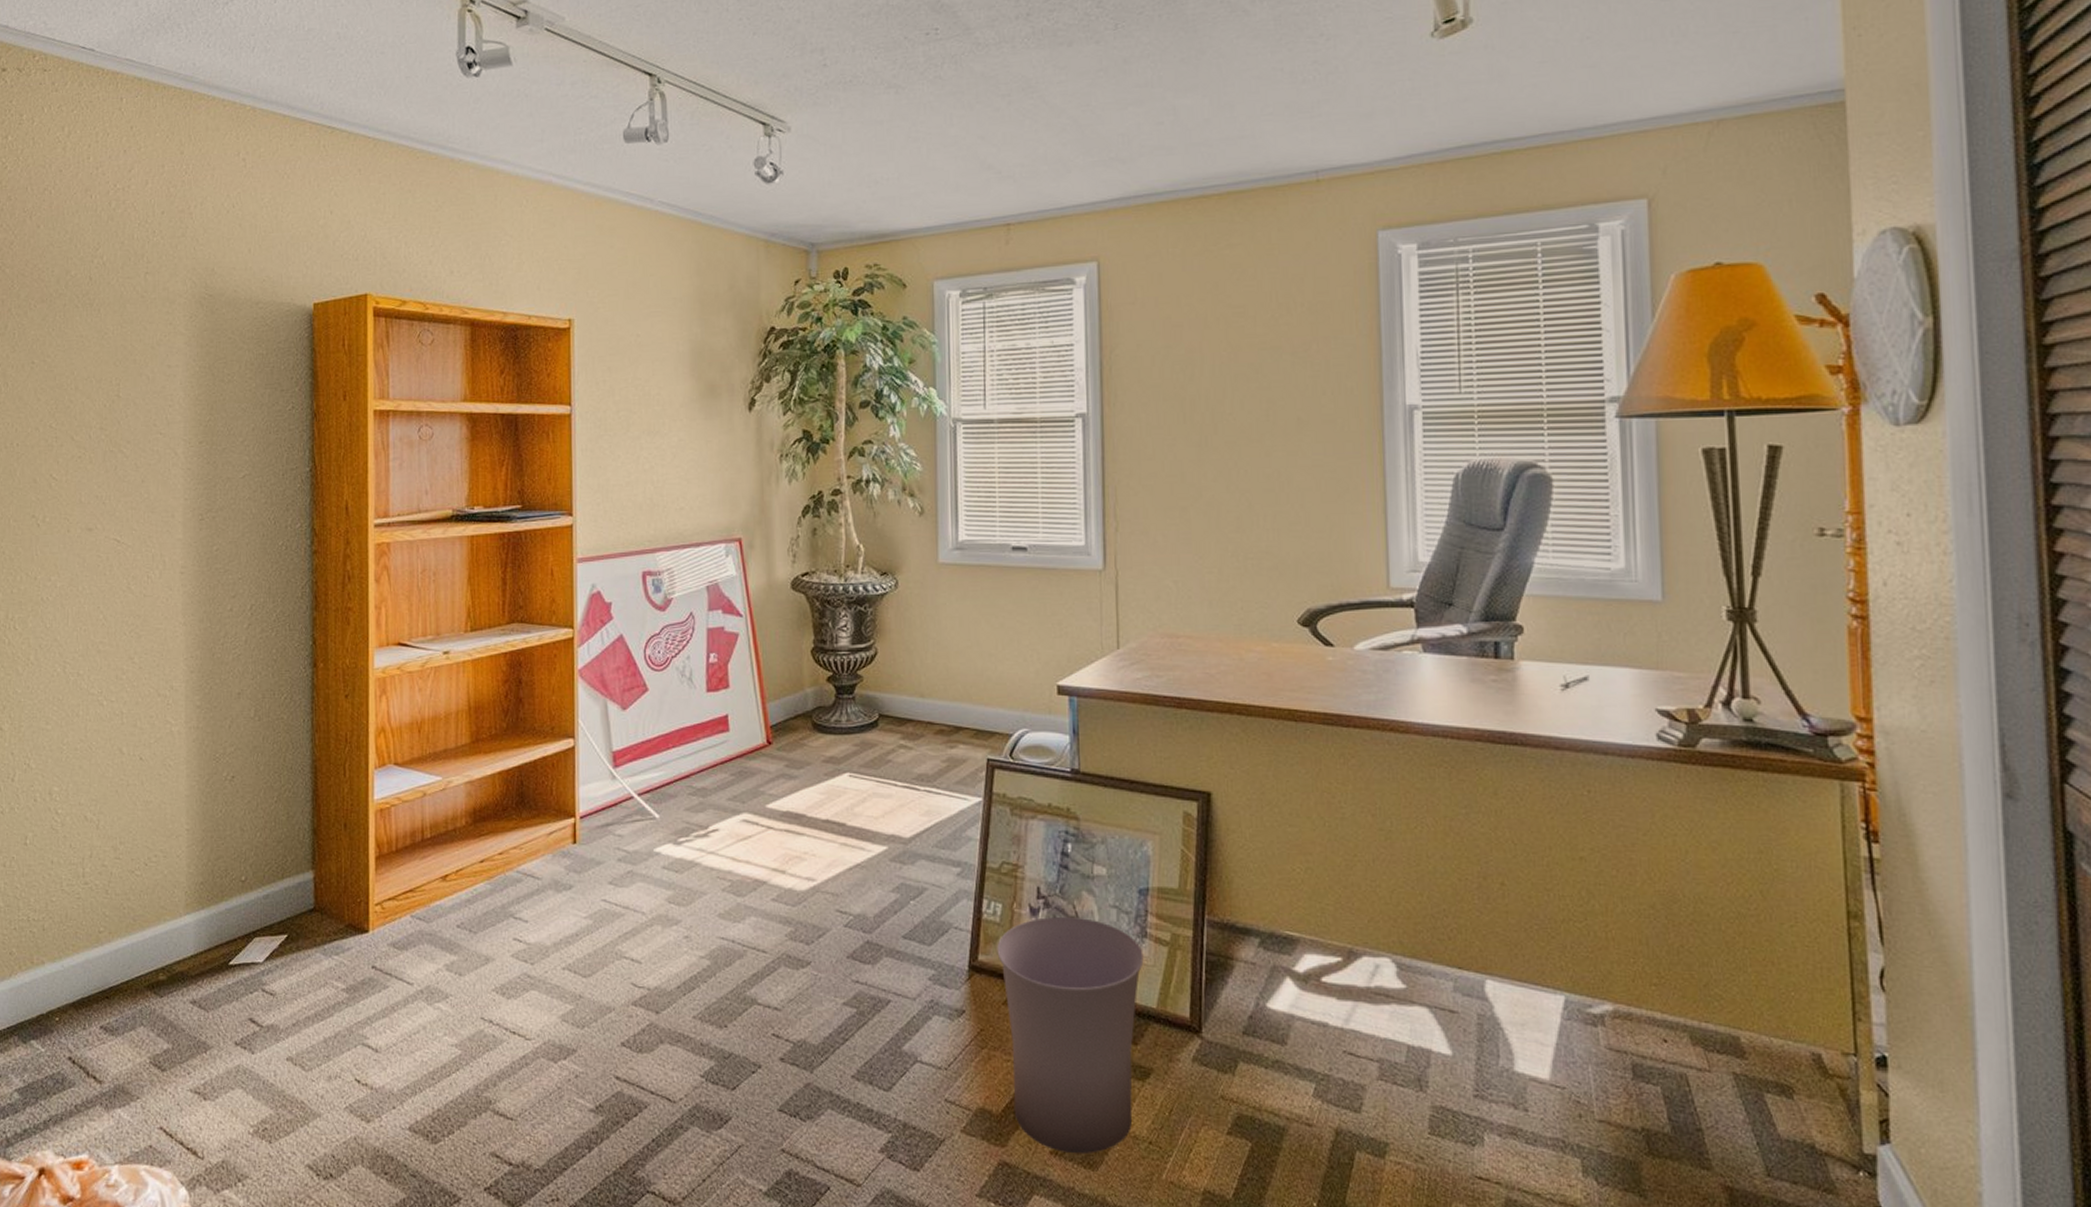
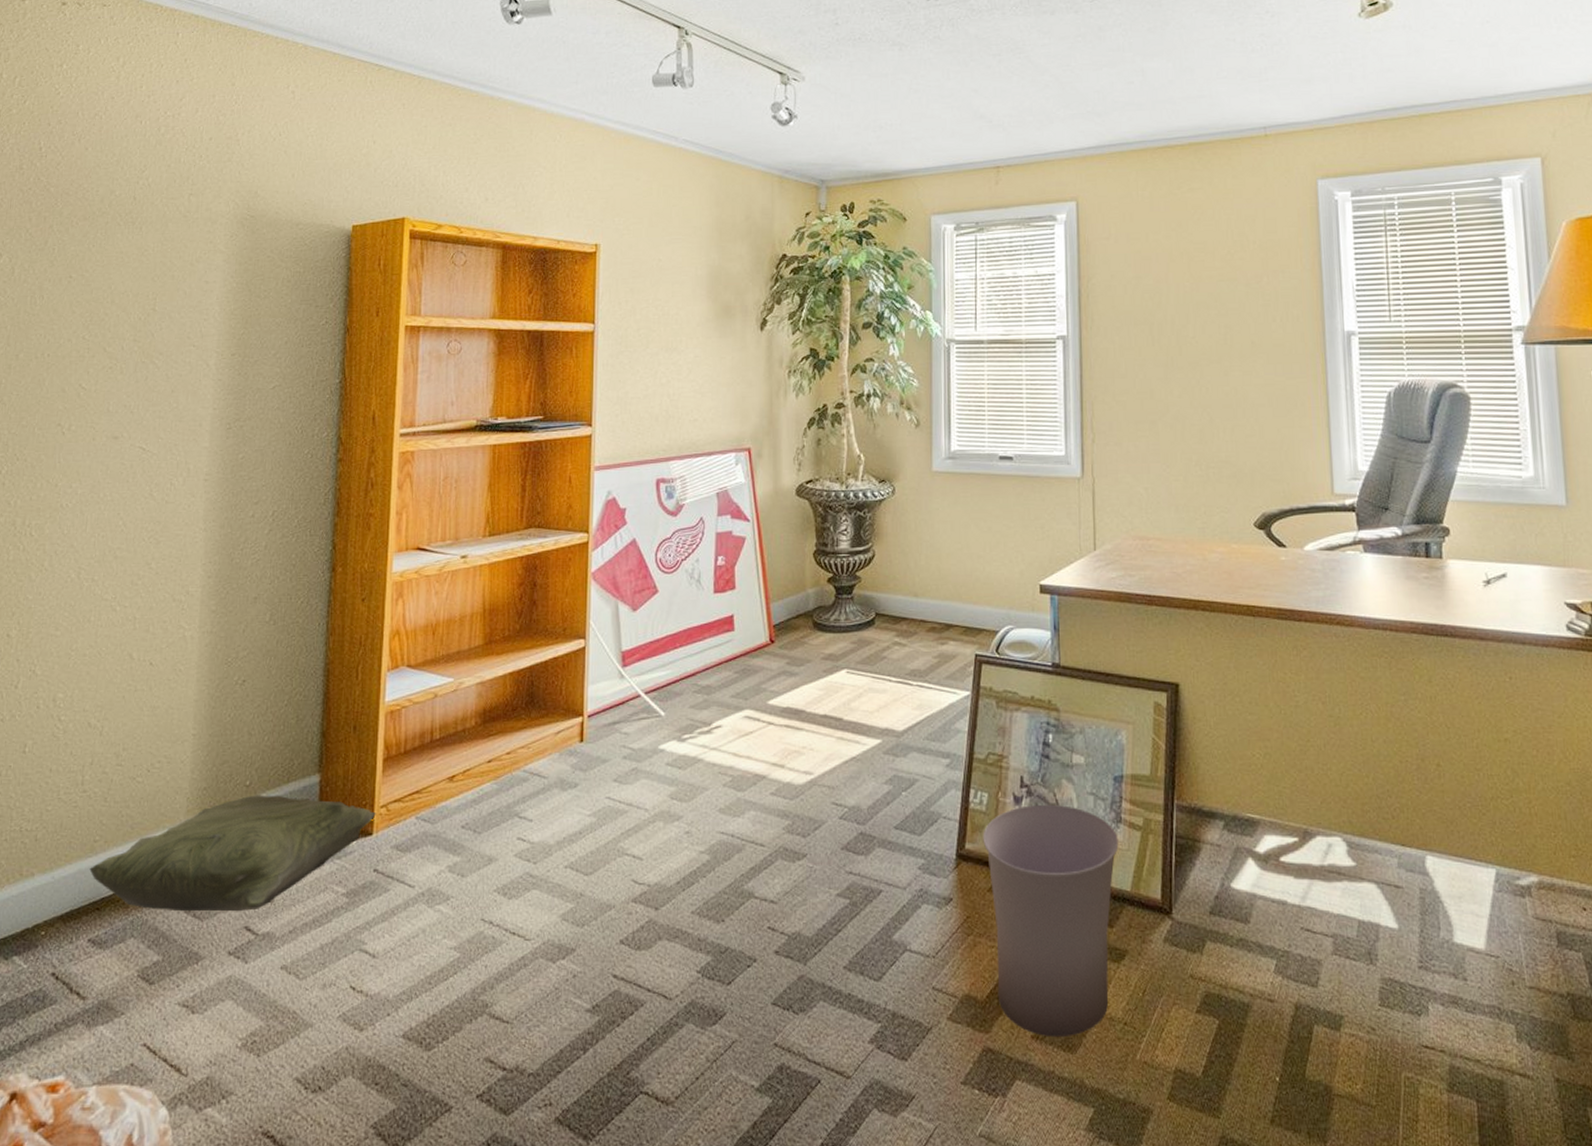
cushion: none [96,890,371,1004] -> present [89,795,376,912]

